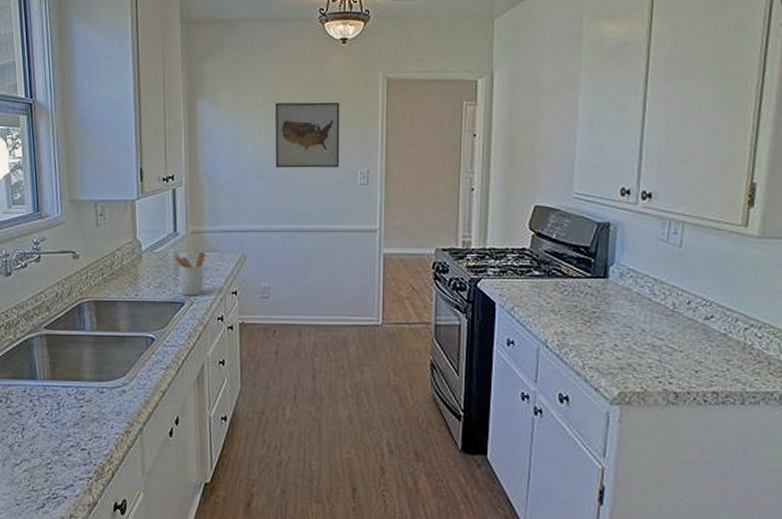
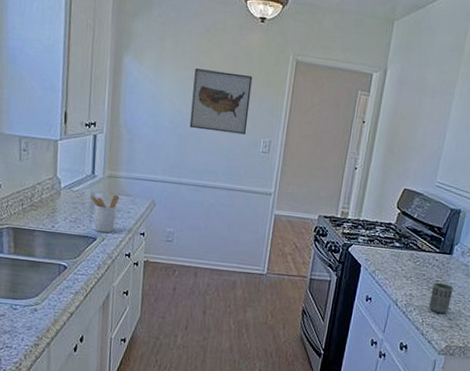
cup: none [587,314,617,352] -> present [428,282,454,313]

